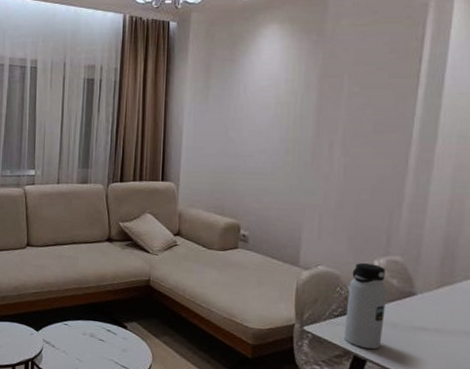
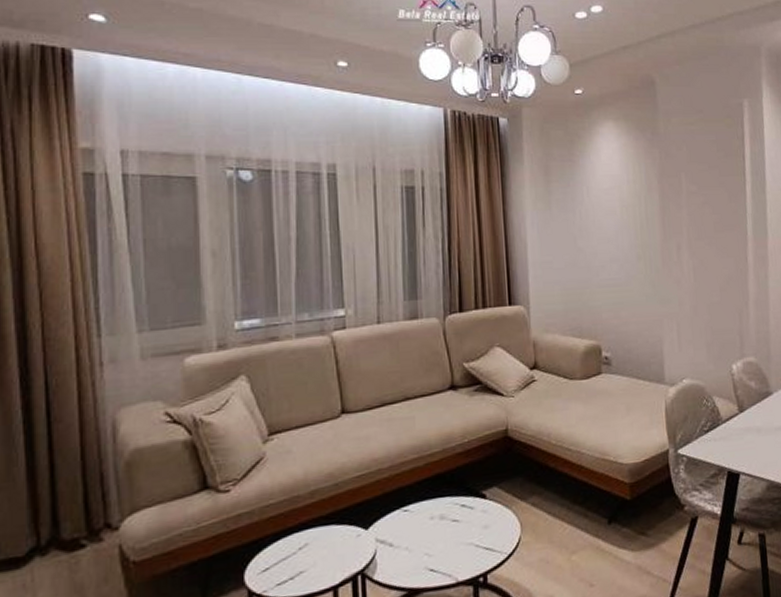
water bottle: present [343,263,387,350] -> none [713,368,750,461]

